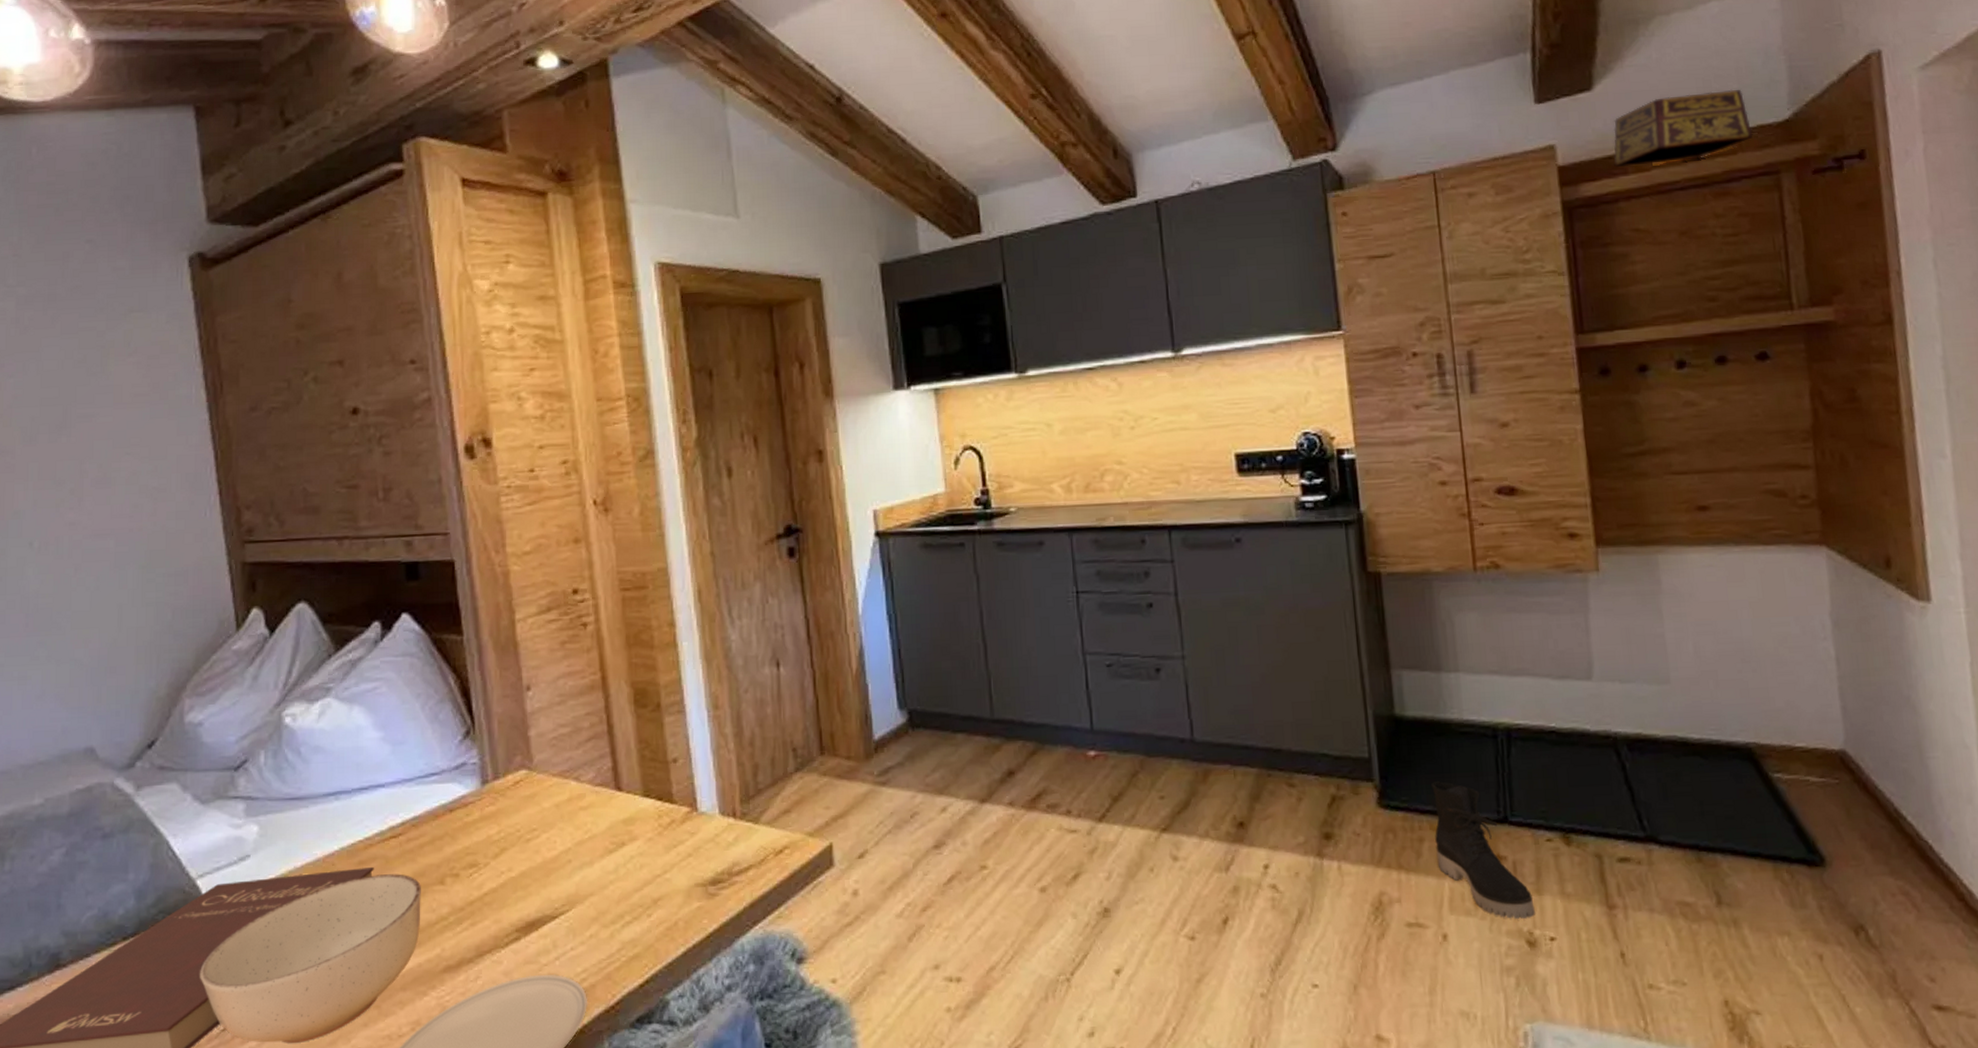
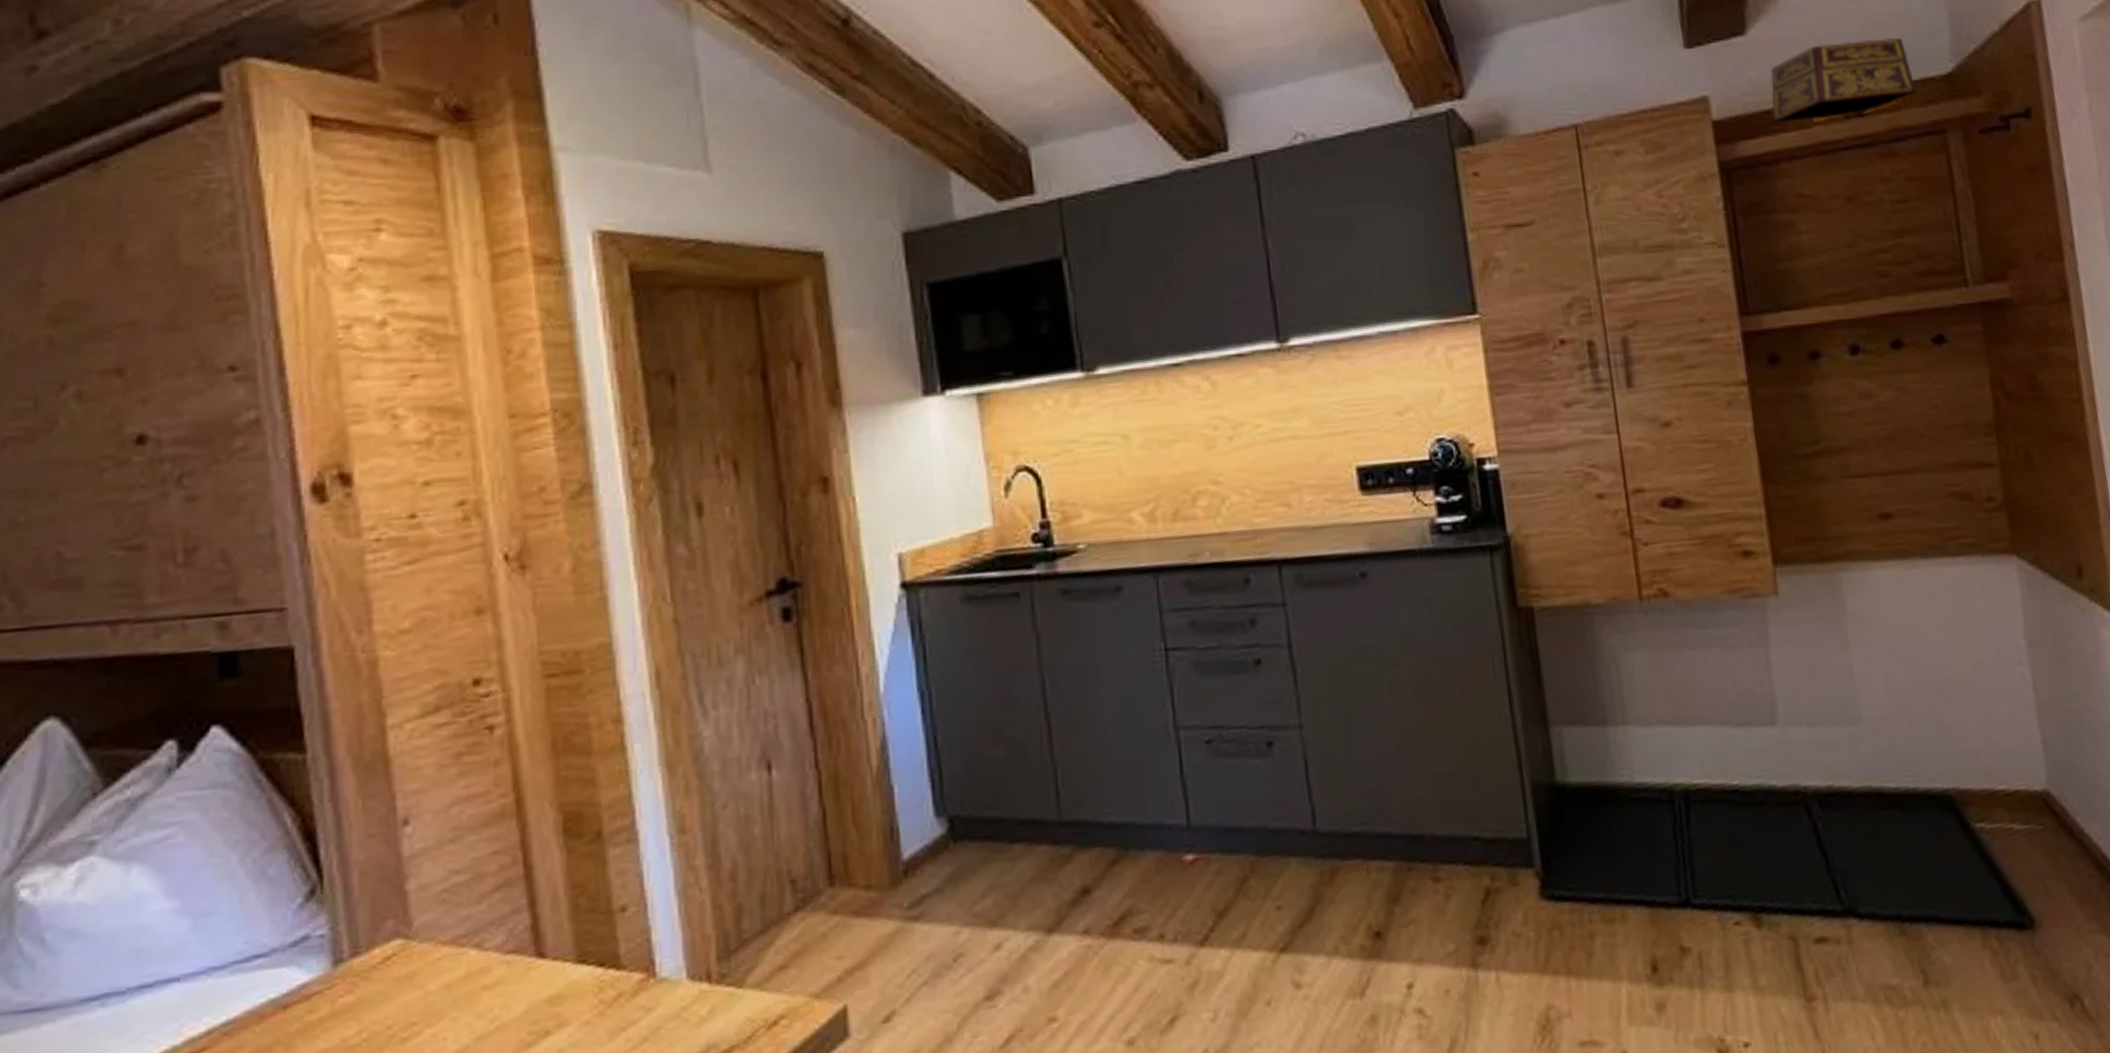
boot: present [1431,781,1535,919] -> none [1601,861,1726,1025]

